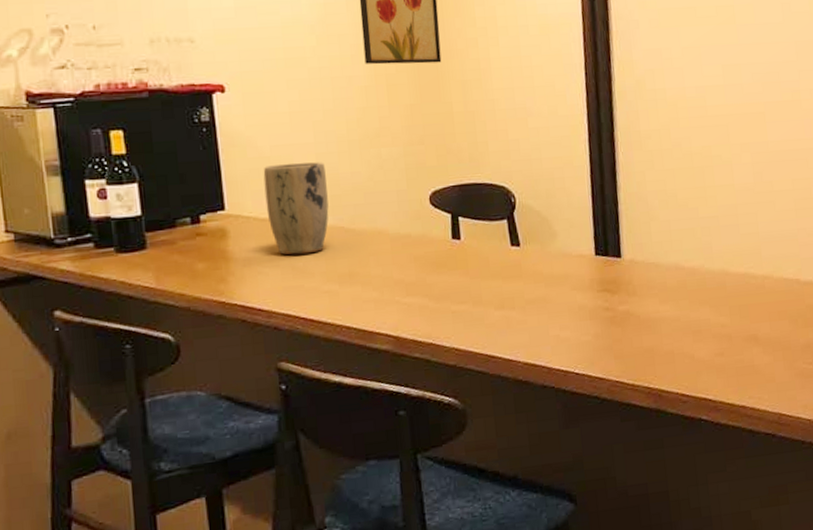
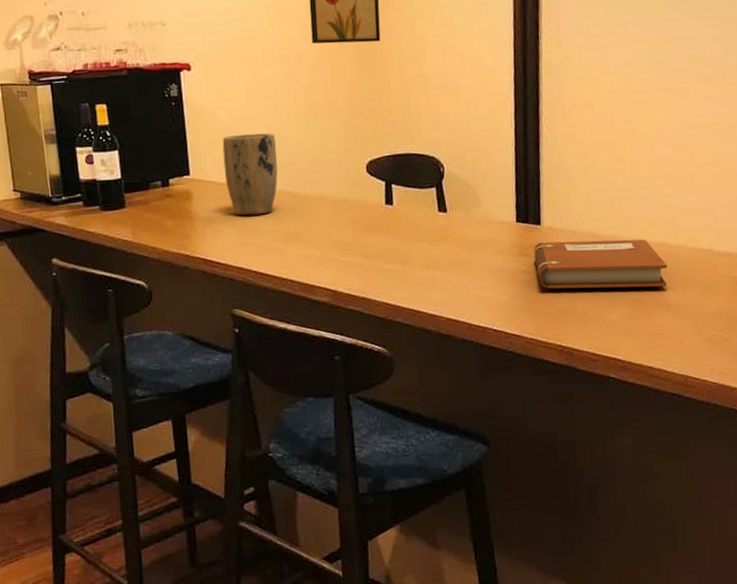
notebook: none [615,270,755,327] -> present [534,239,668,289]

